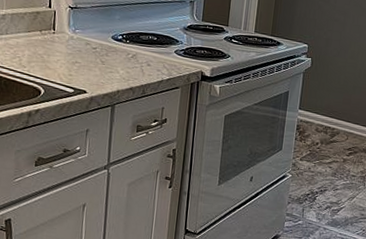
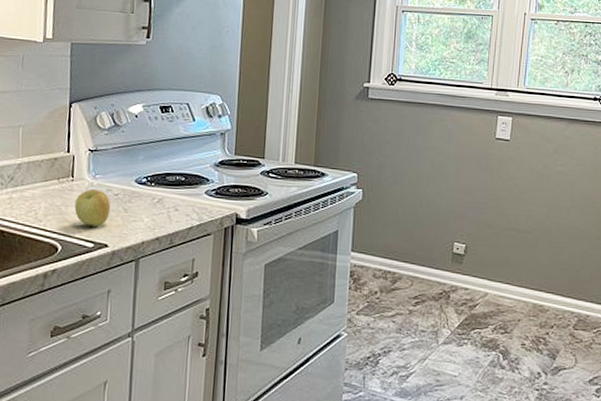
apple: none [56,41,90,75] -> present [74,188,111,226]

